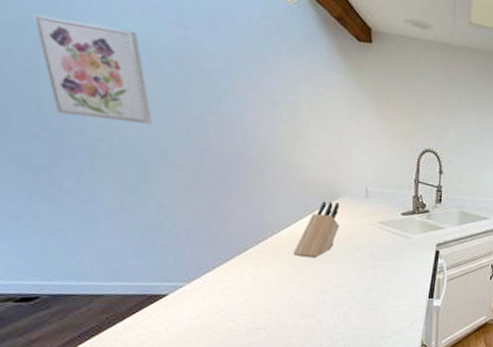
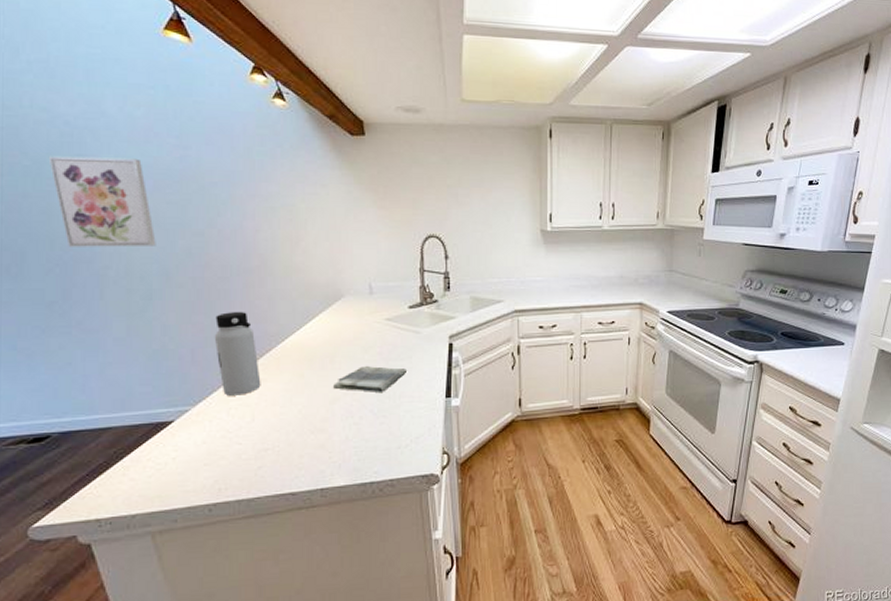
water bottle: none [210,198,256,278] -> present [214,311,261,396]
knife block: present [293,201,339,257] -> none [298,303,344,365]
dish towel: none [325,262,395,289] -> present [333,365,406,394]

